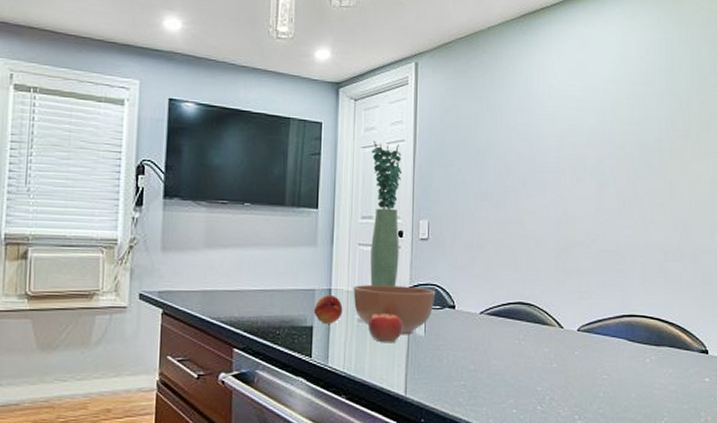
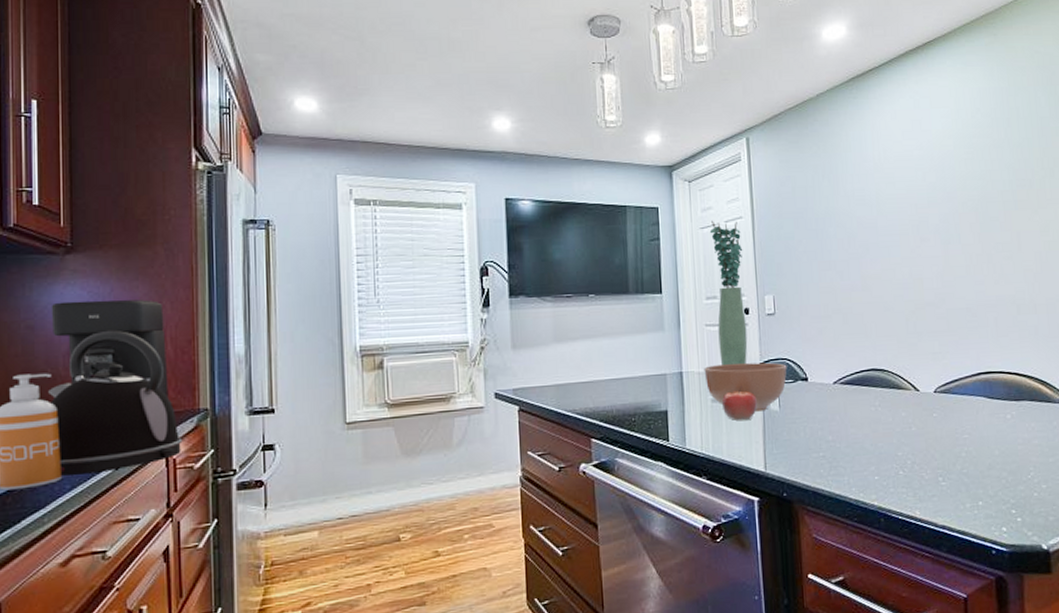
fruit: present [313,295,343,324] -> none [666,378,696,407]

